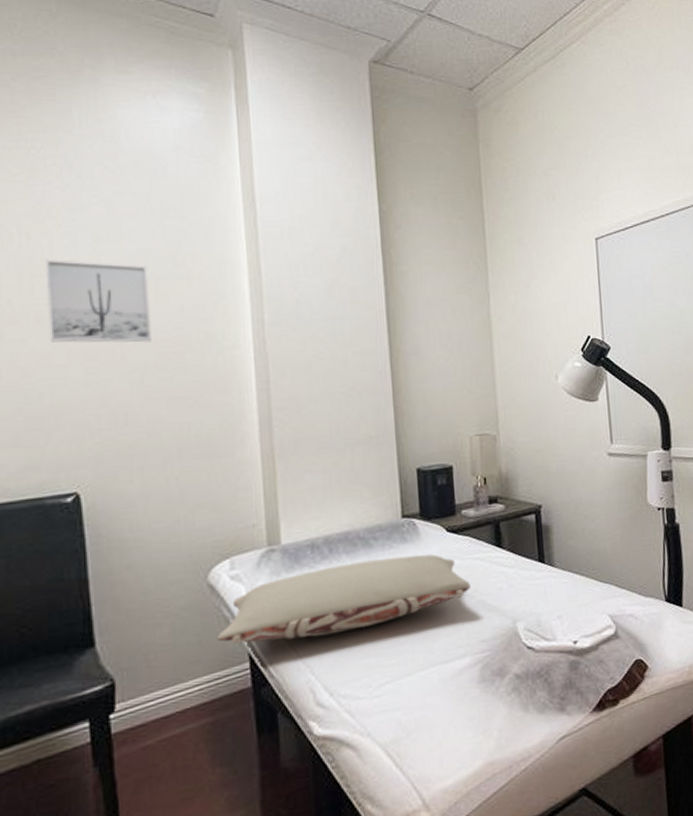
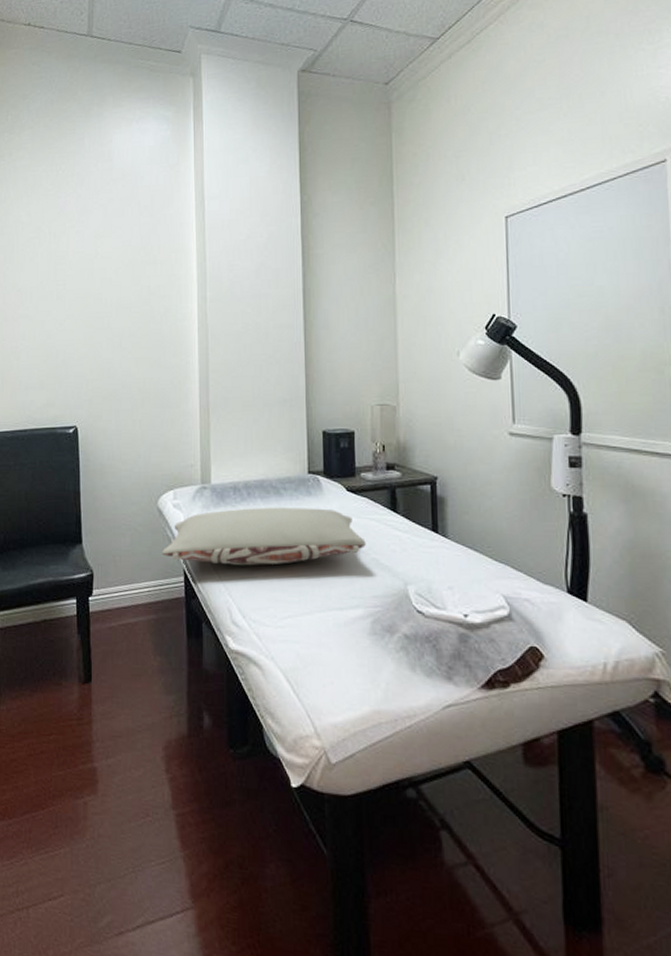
wall art: present [44,259,151,343] -> none [64,251,128,315]

